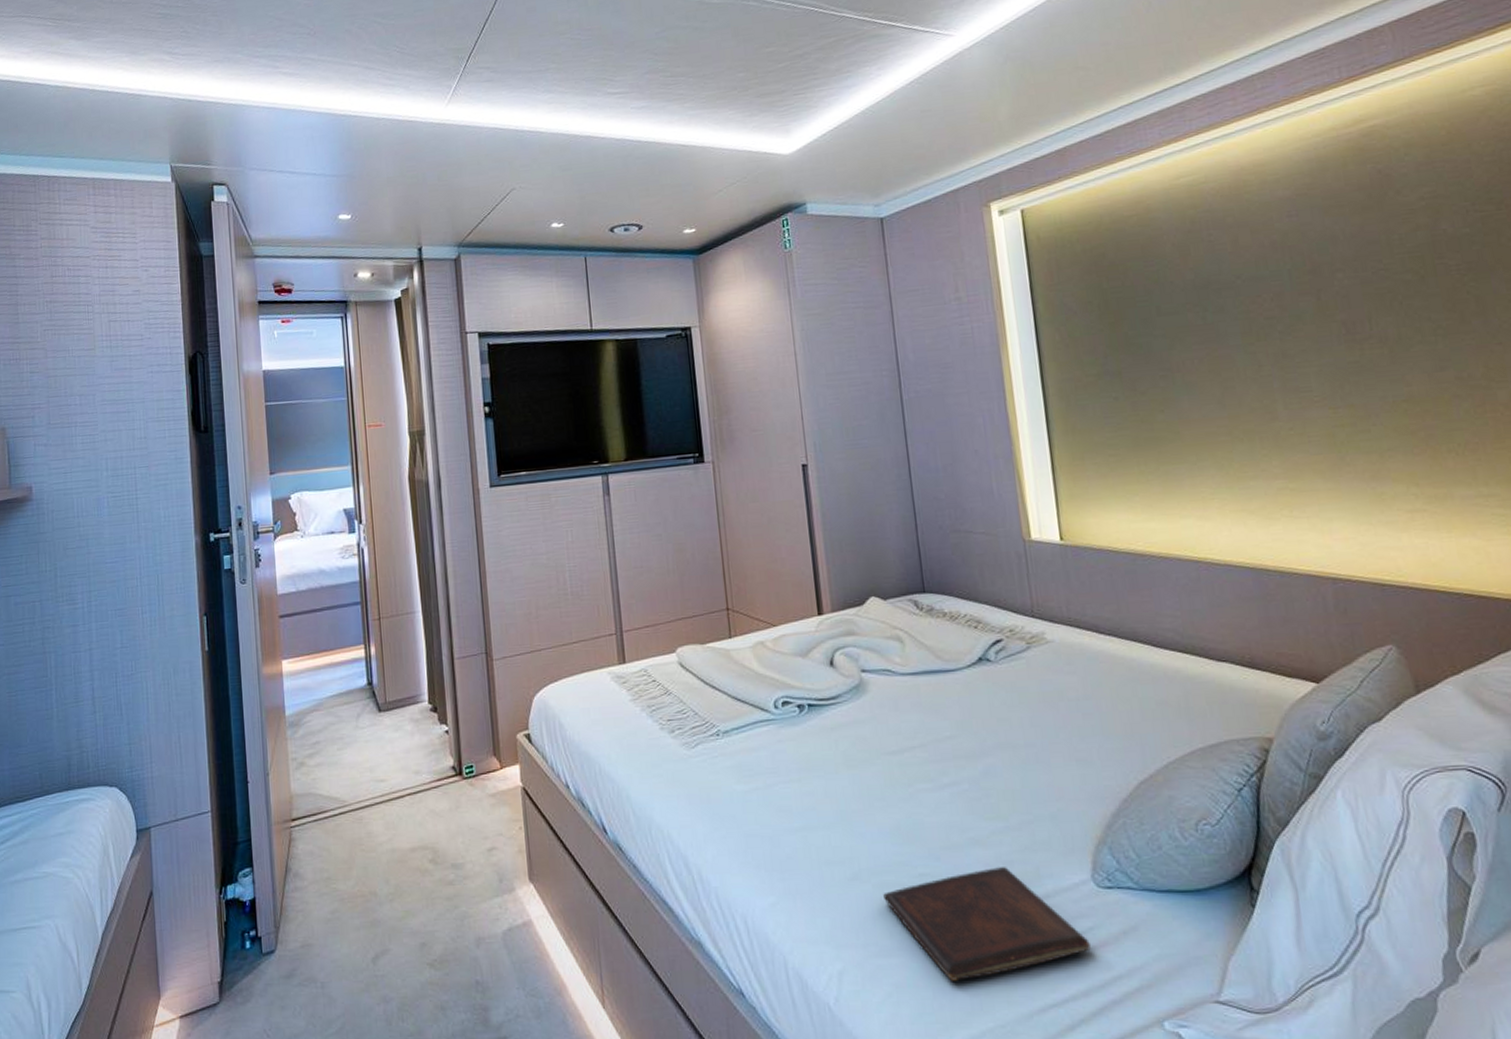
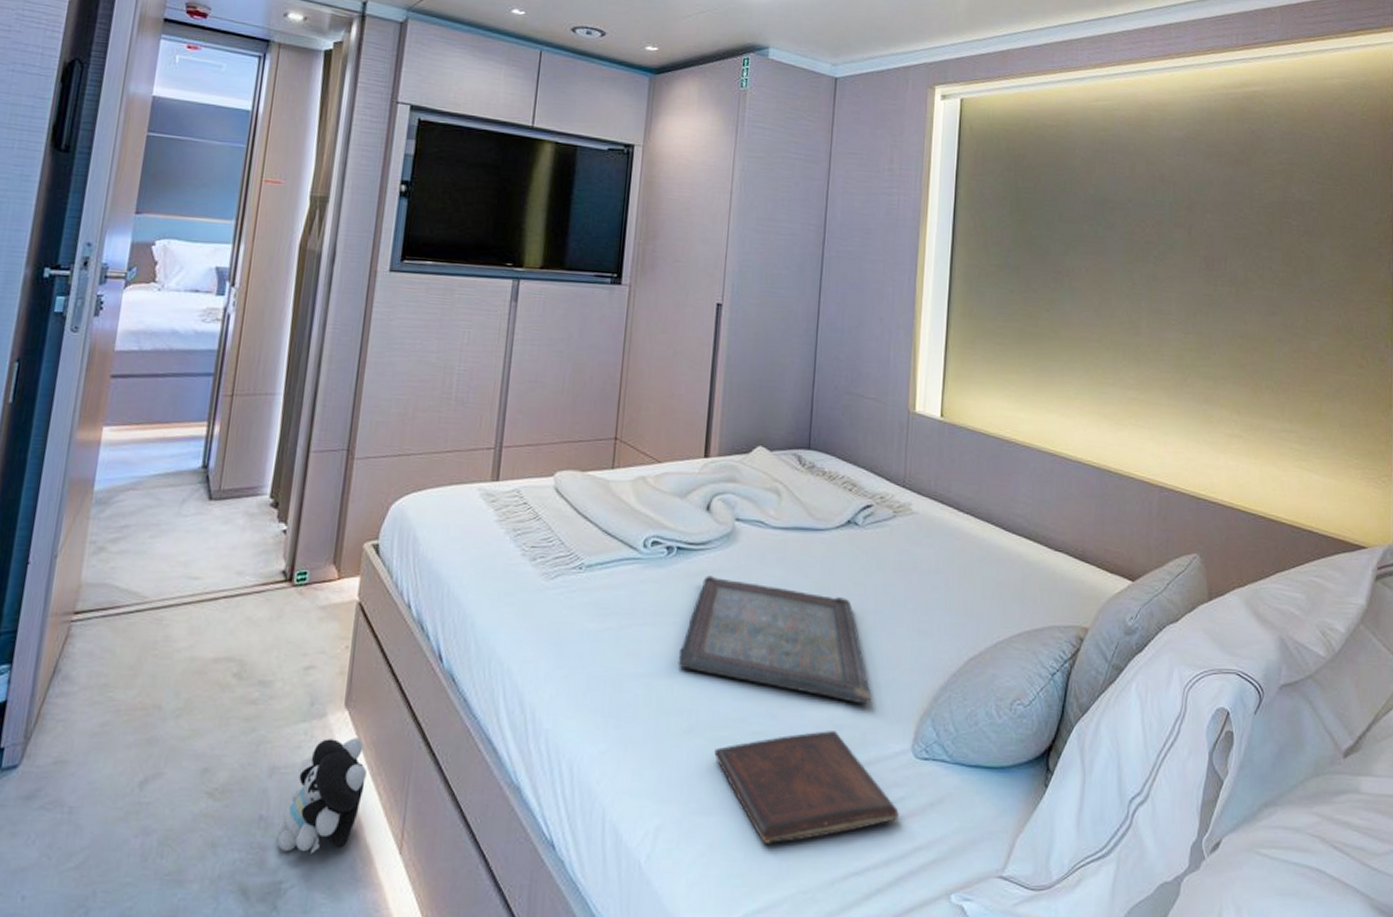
plush toy: none [494,908,561,1012] -> present [277,738,367,854]
serving tray: none [829,728,1038,839] -> present [678,575,872,705]

